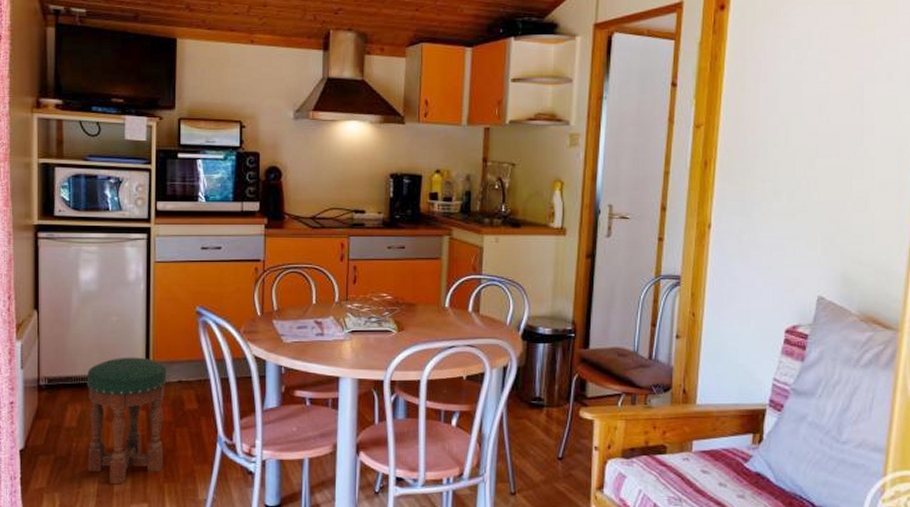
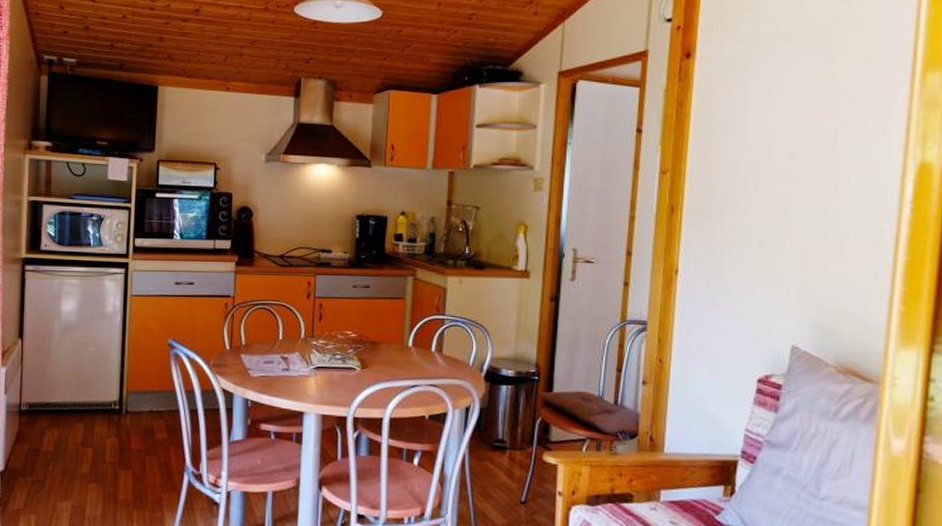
stool: present [87,357,166,485] -> none [62,385,139,510]

